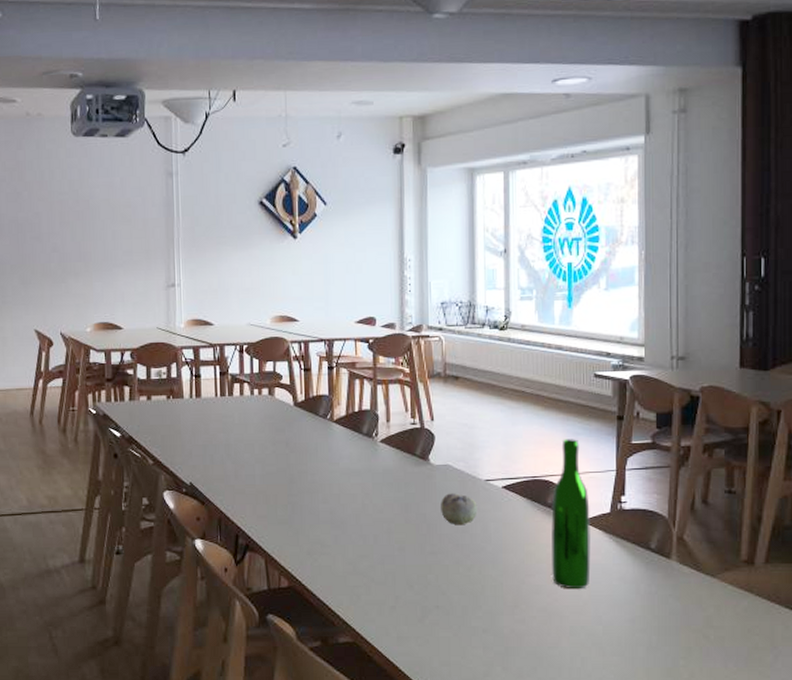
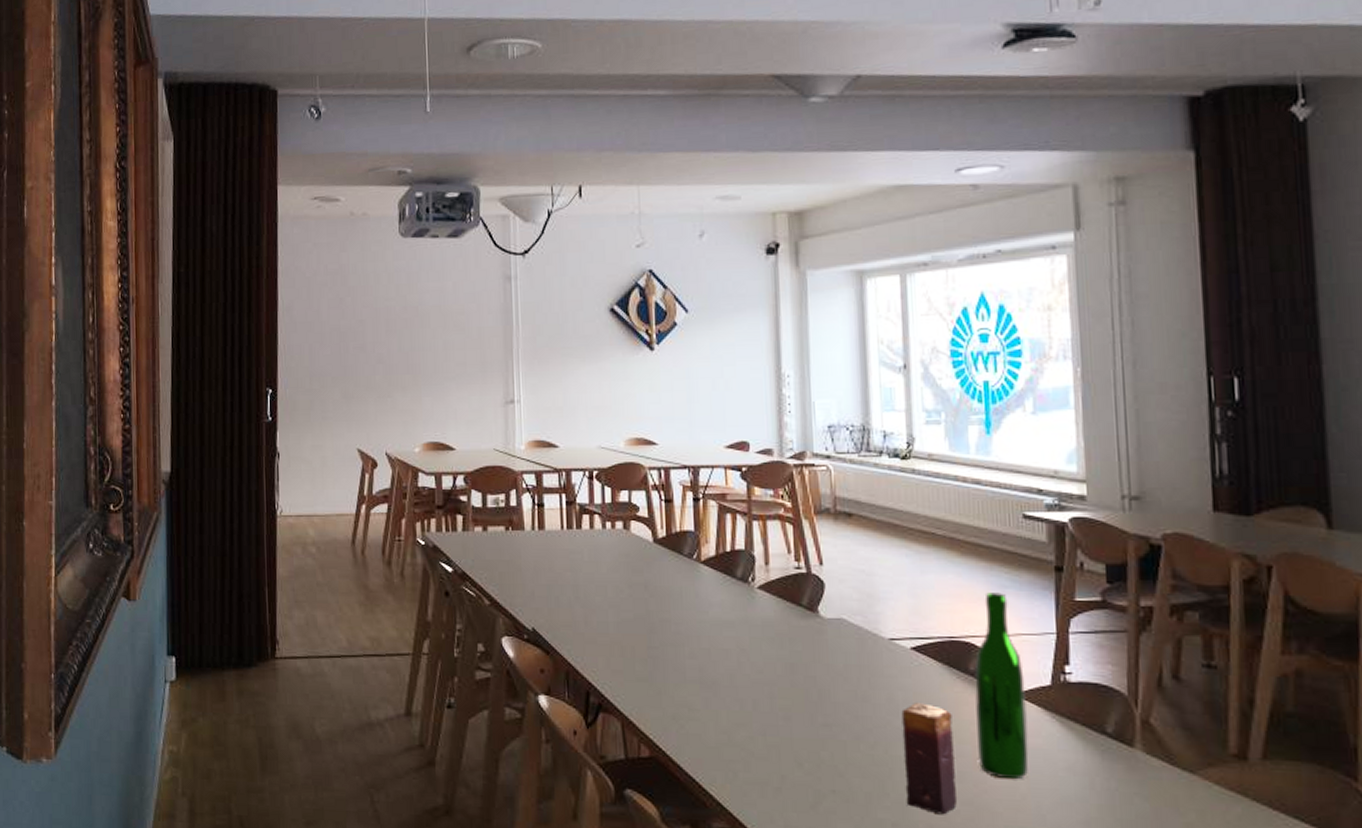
fruit: present [441,493,478,524] -> none [834,653,881,692]
candle: none [493,532,534,621] -> present [901,703,957,815]

